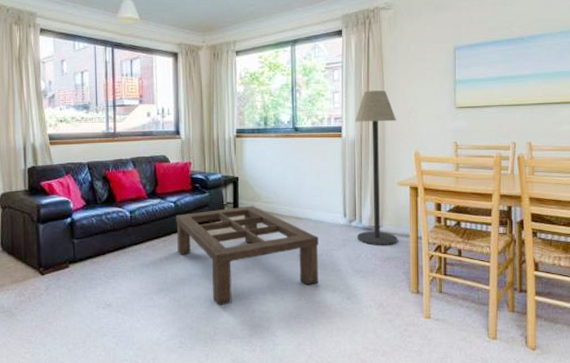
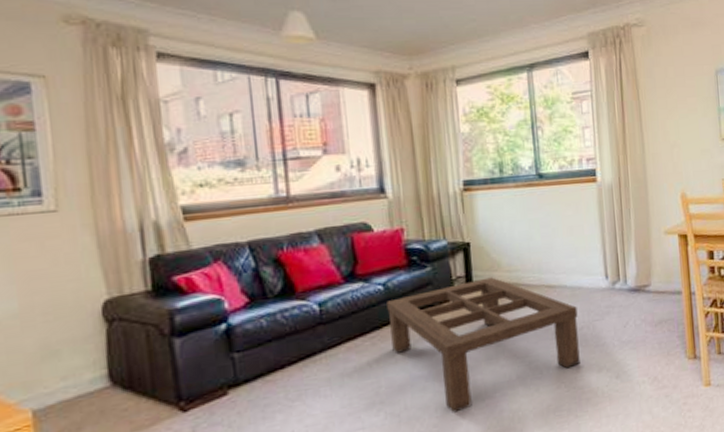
floor lamp: present [355,90,398,246] -> none [610,123,669,309]

